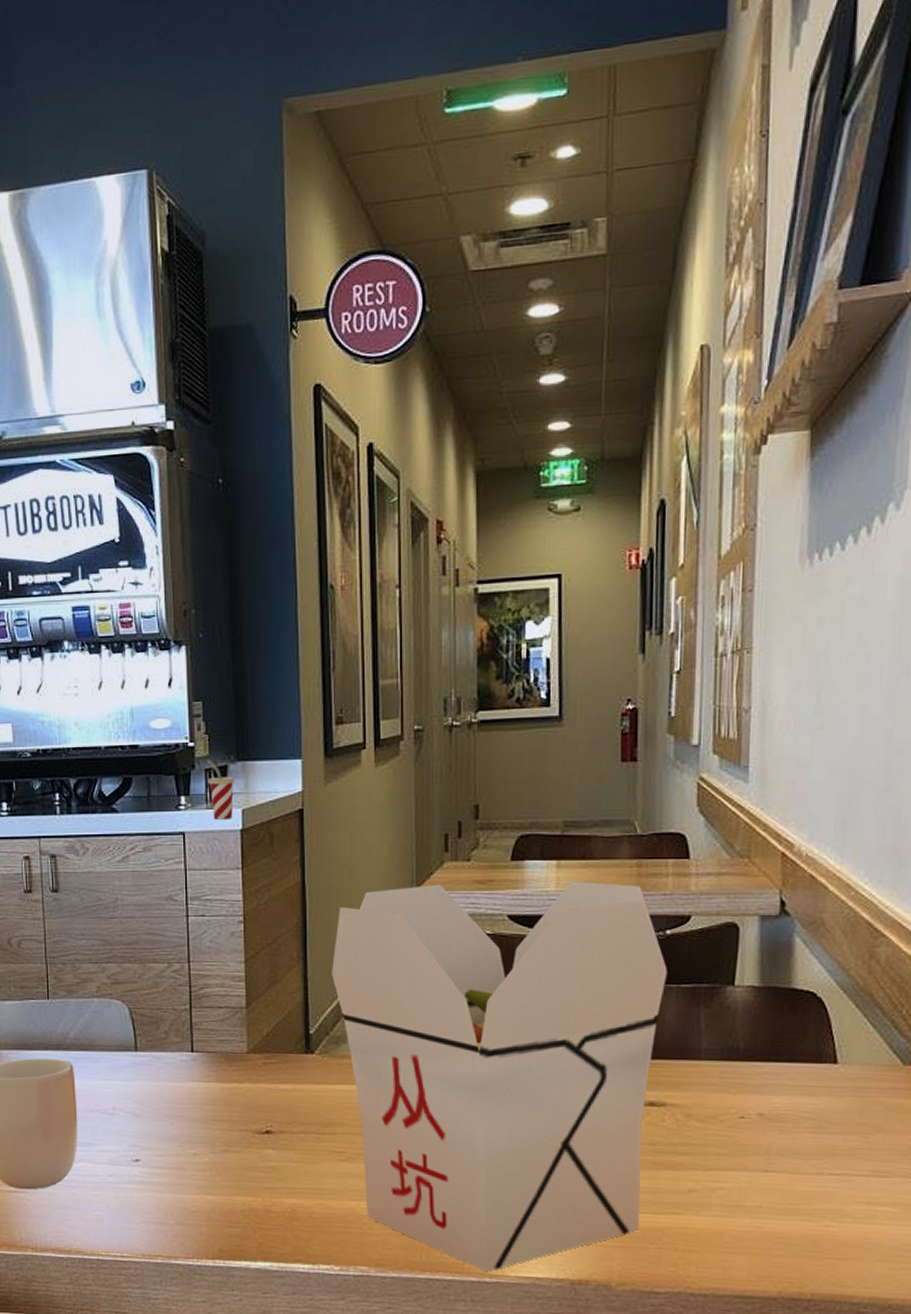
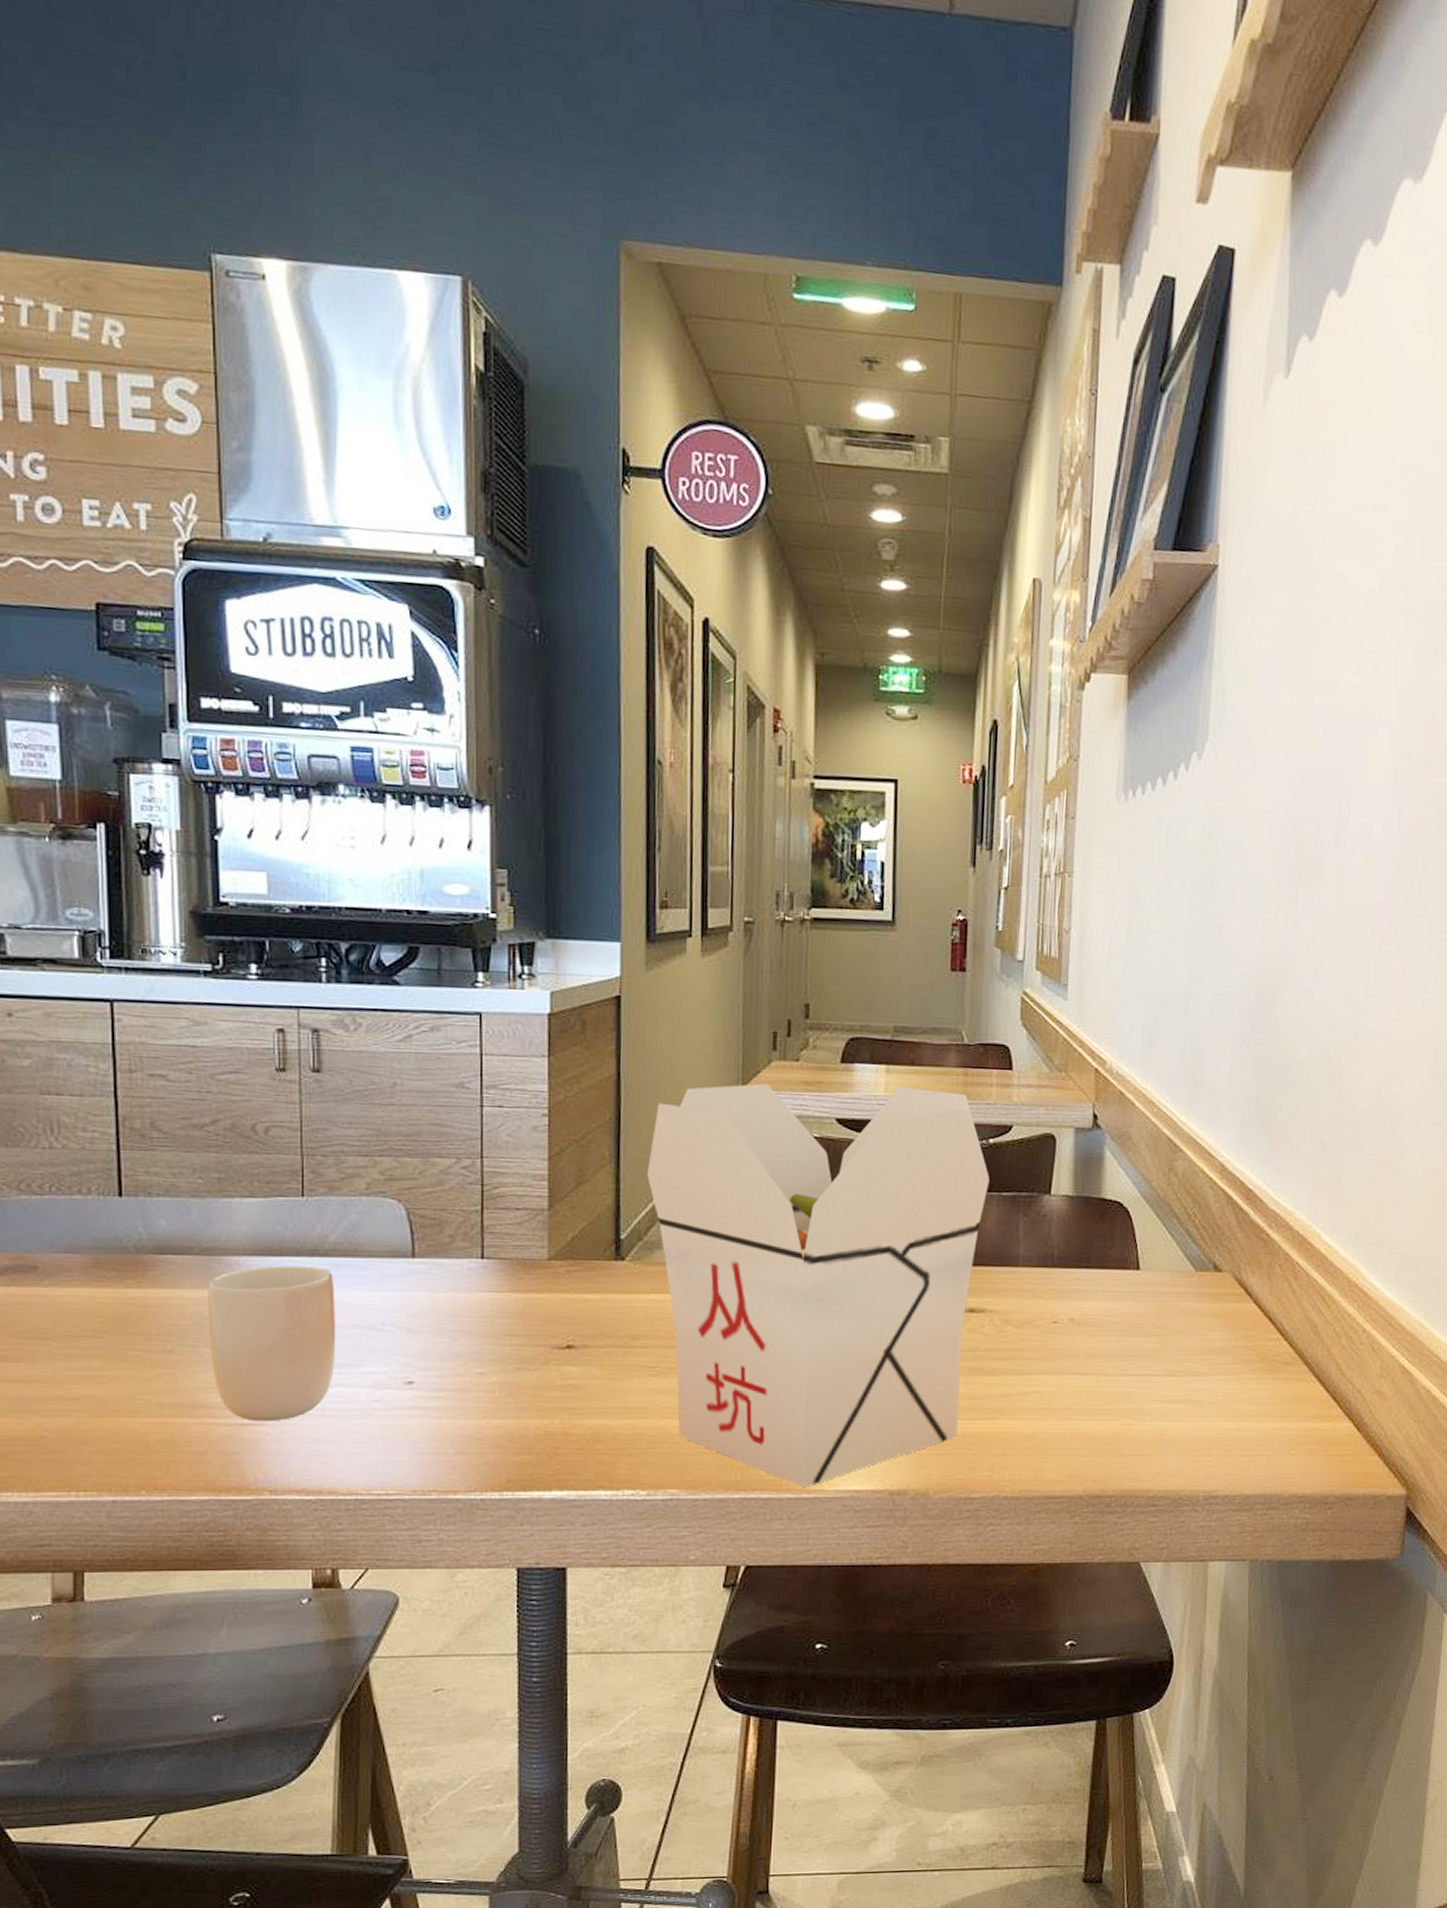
beverage cup: present [206,759,235,821] -> none [510,934,544,1003]

